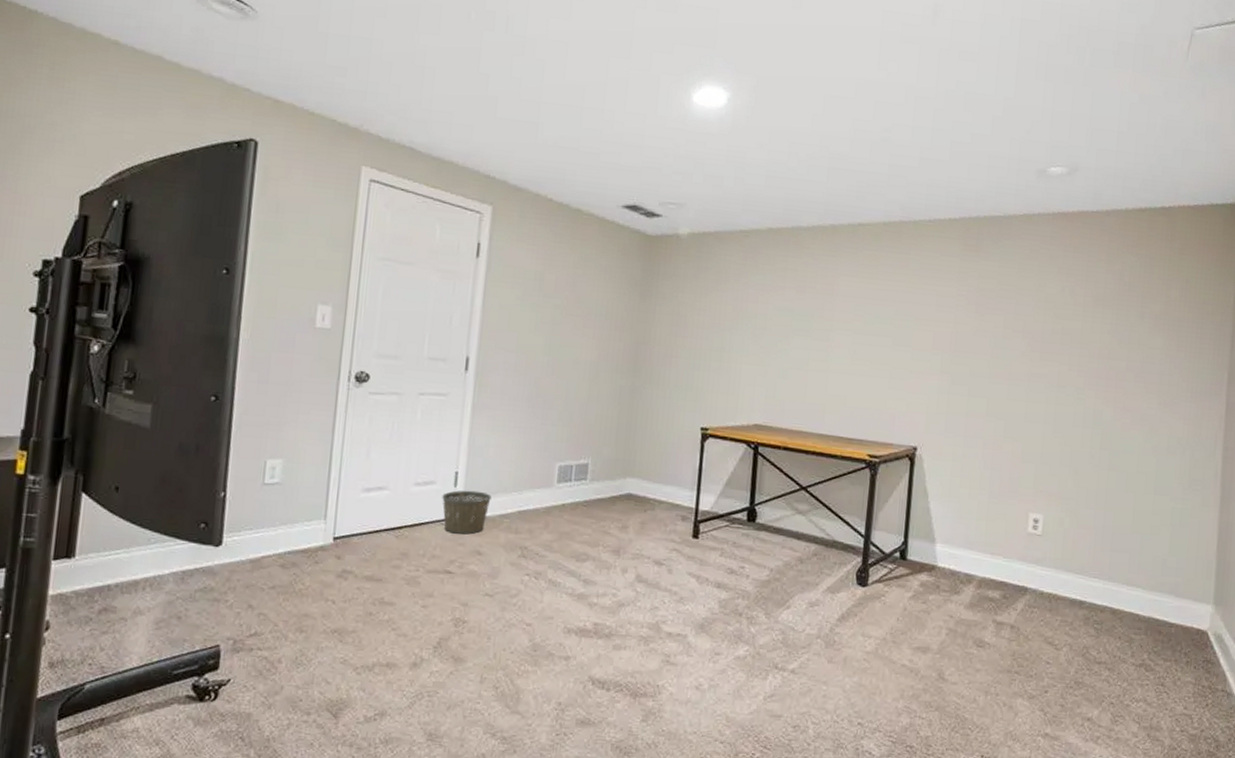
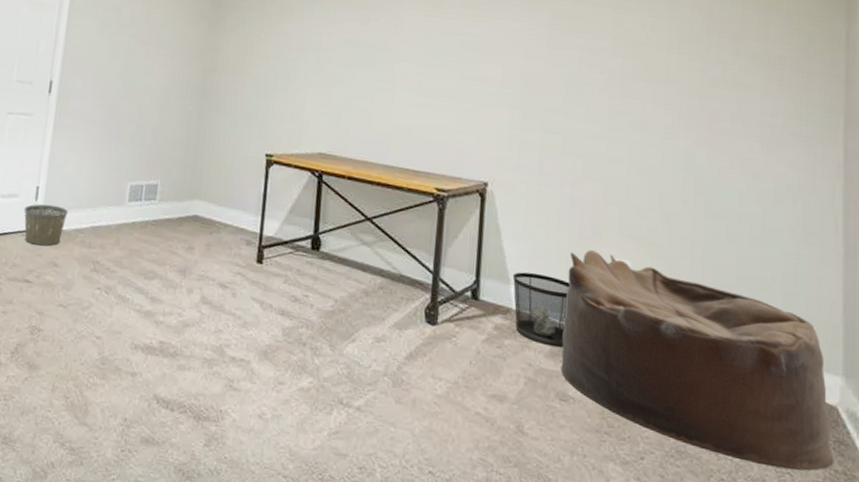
waste bin: none [937,531,989,599] -> present [512,272,570,348]
bean bag chair: none [978,506,1202,689] -> present [561,250,834,471]

